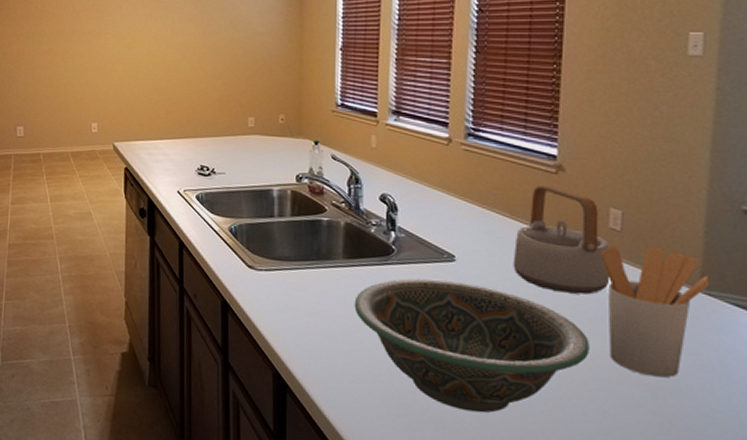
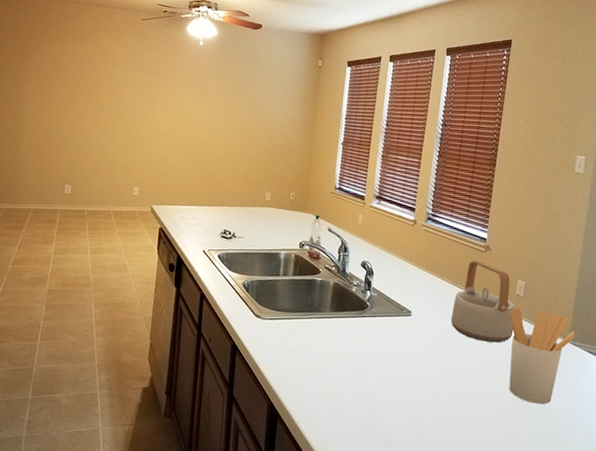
decorative bowl: present [354,278,590,413] -> none [335,328,497,433]

